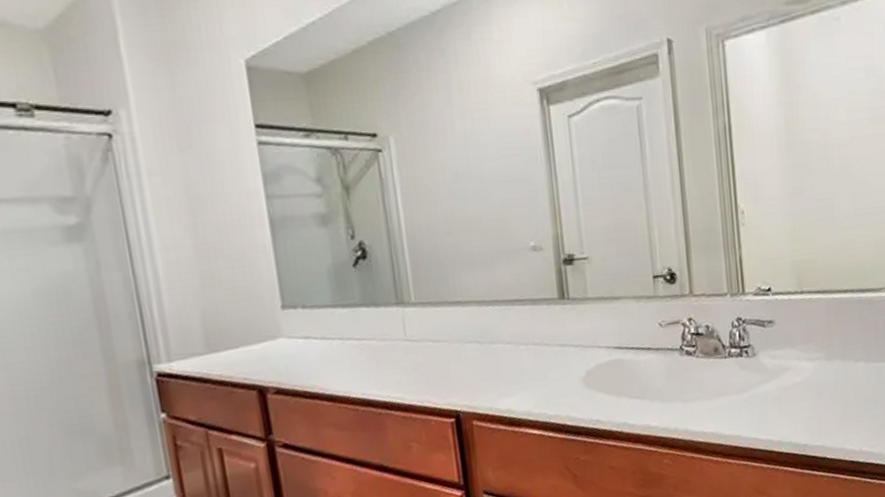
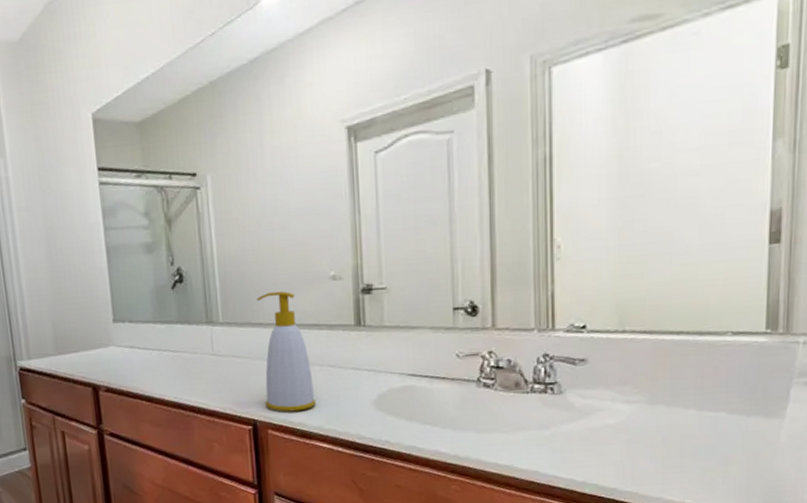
soap bottle: none [453,264,523,399] -> present [257,291,316,412]

